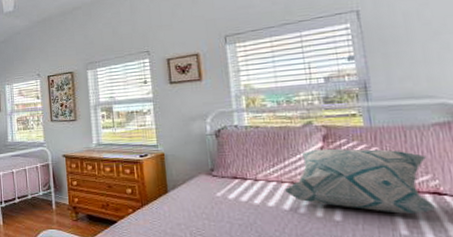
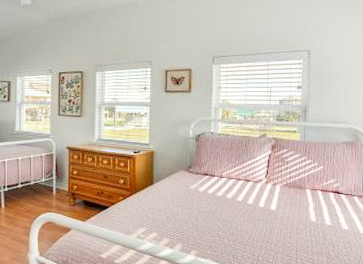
decorative pillow: present [284,148,439,214] -> none [239,155,336,206]

